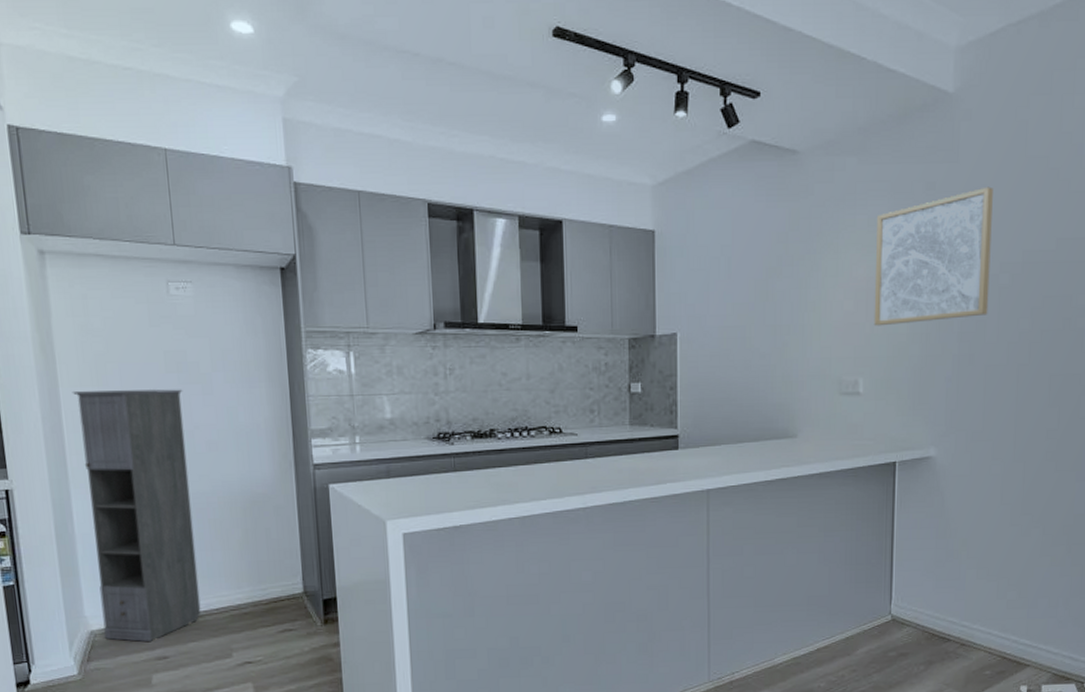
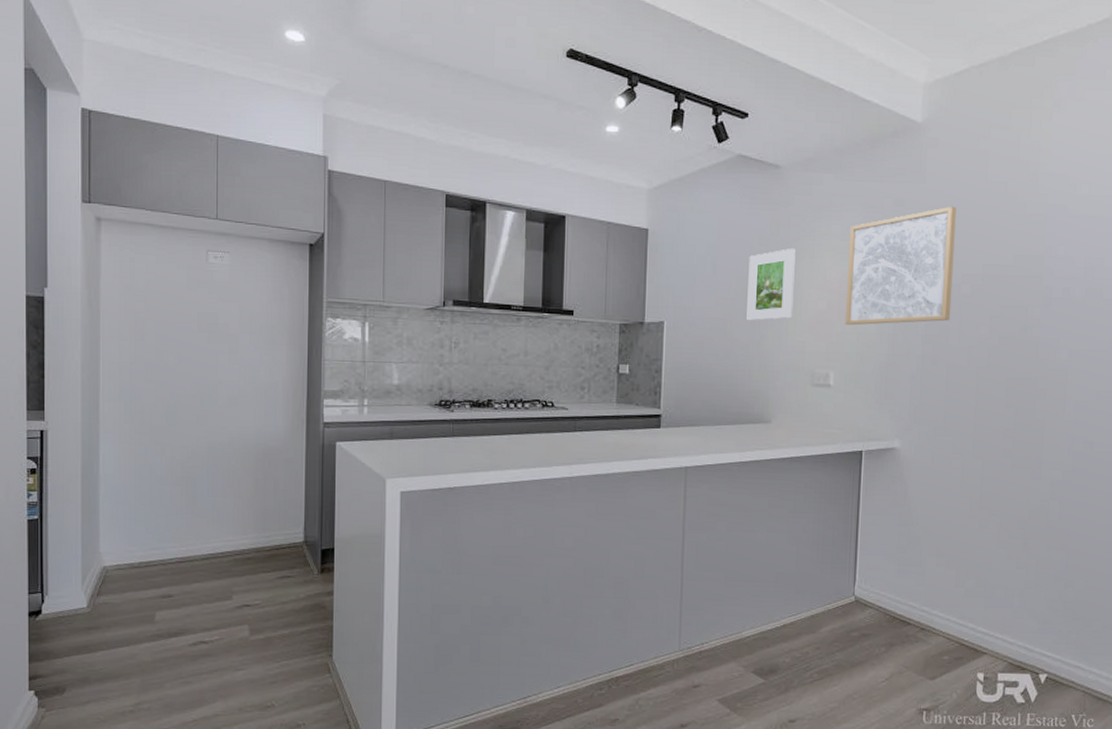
storage cabinet: present [72,389,201,642] -> none [111,344,211,580]
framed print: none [767,244,818,328] -> present [747,249,796,321]

